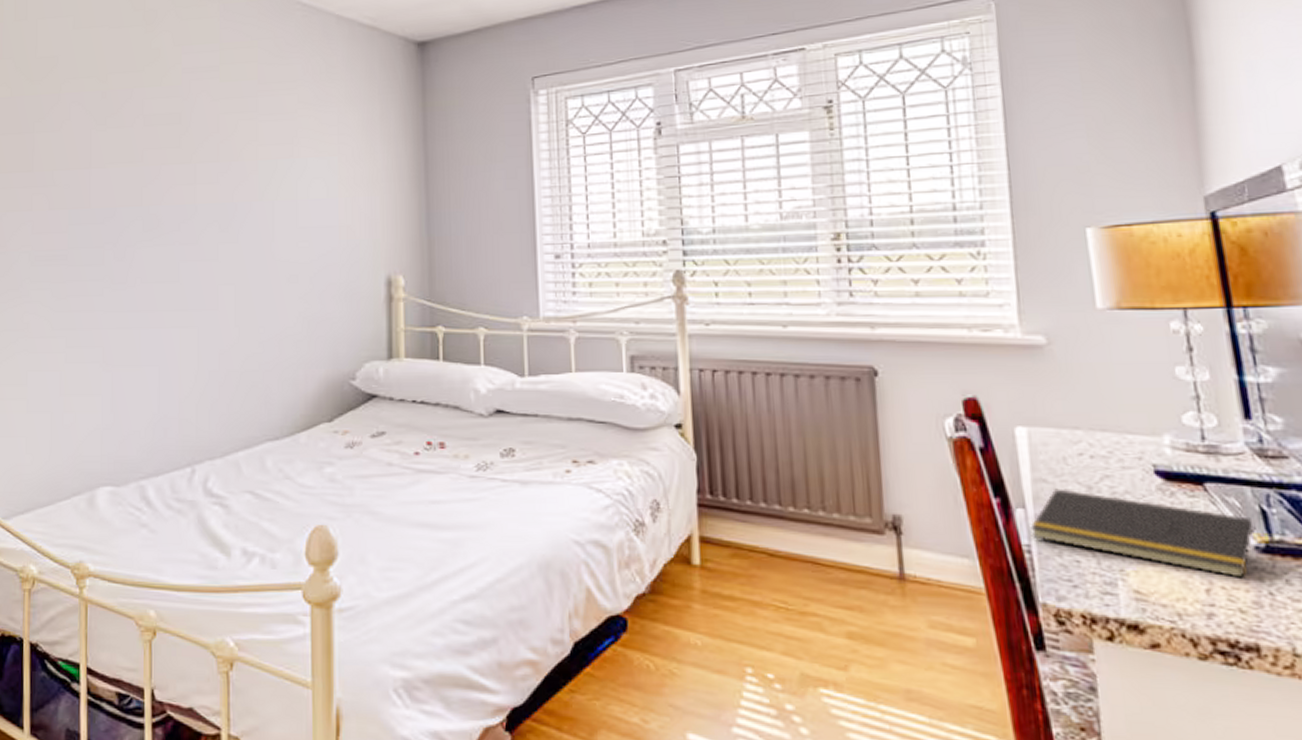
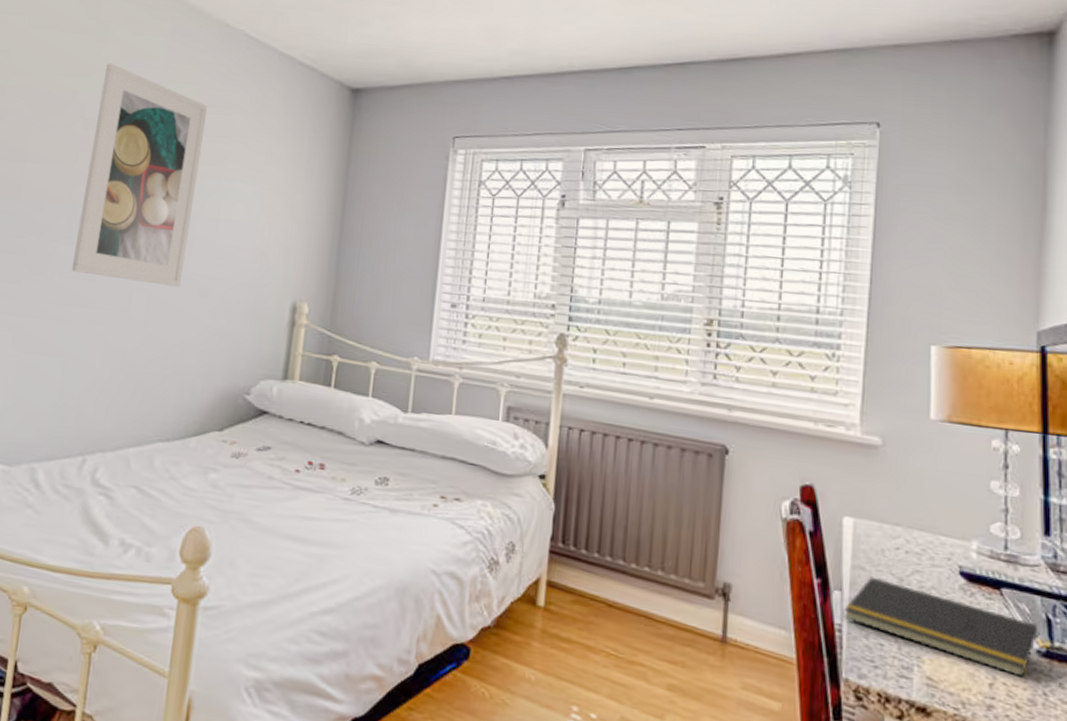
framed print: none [152,53,270,277] -> present [71,63,208,287]

